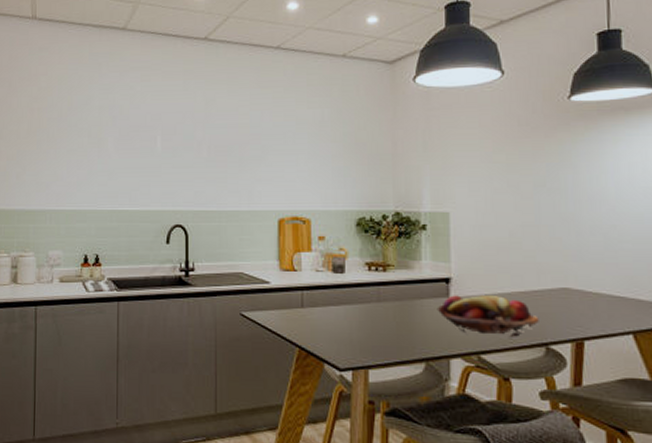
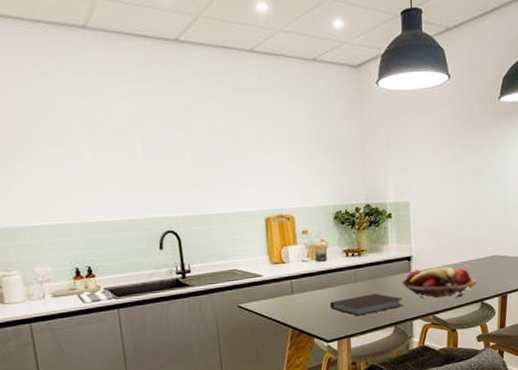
notebook: none [345,318,438,344] -> present [329,293,403,316]

